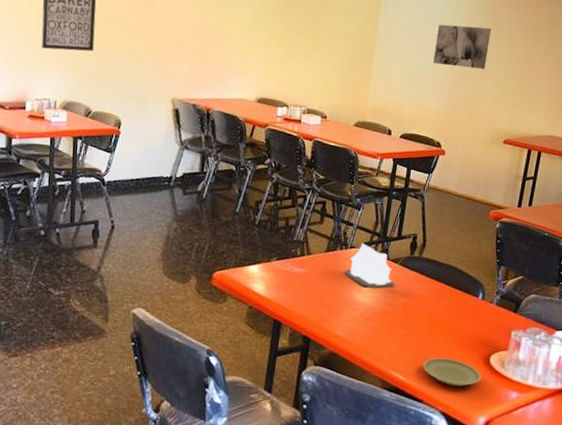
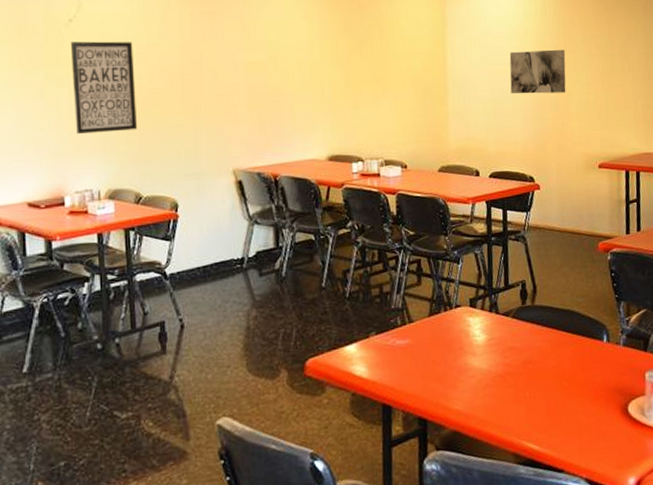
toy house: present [345,243,394,289] -> none [453,300,510,350]
plate: present [423,357,481,386] -> none [557,415,622,447]

